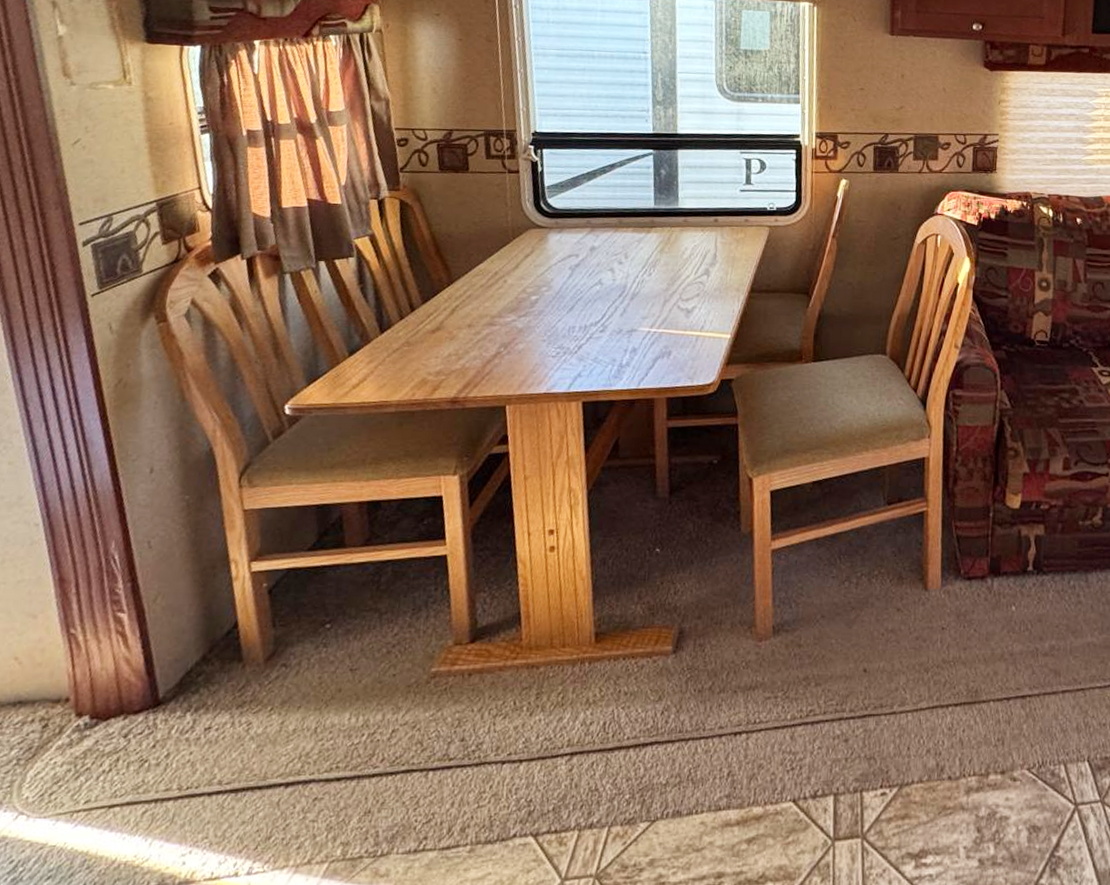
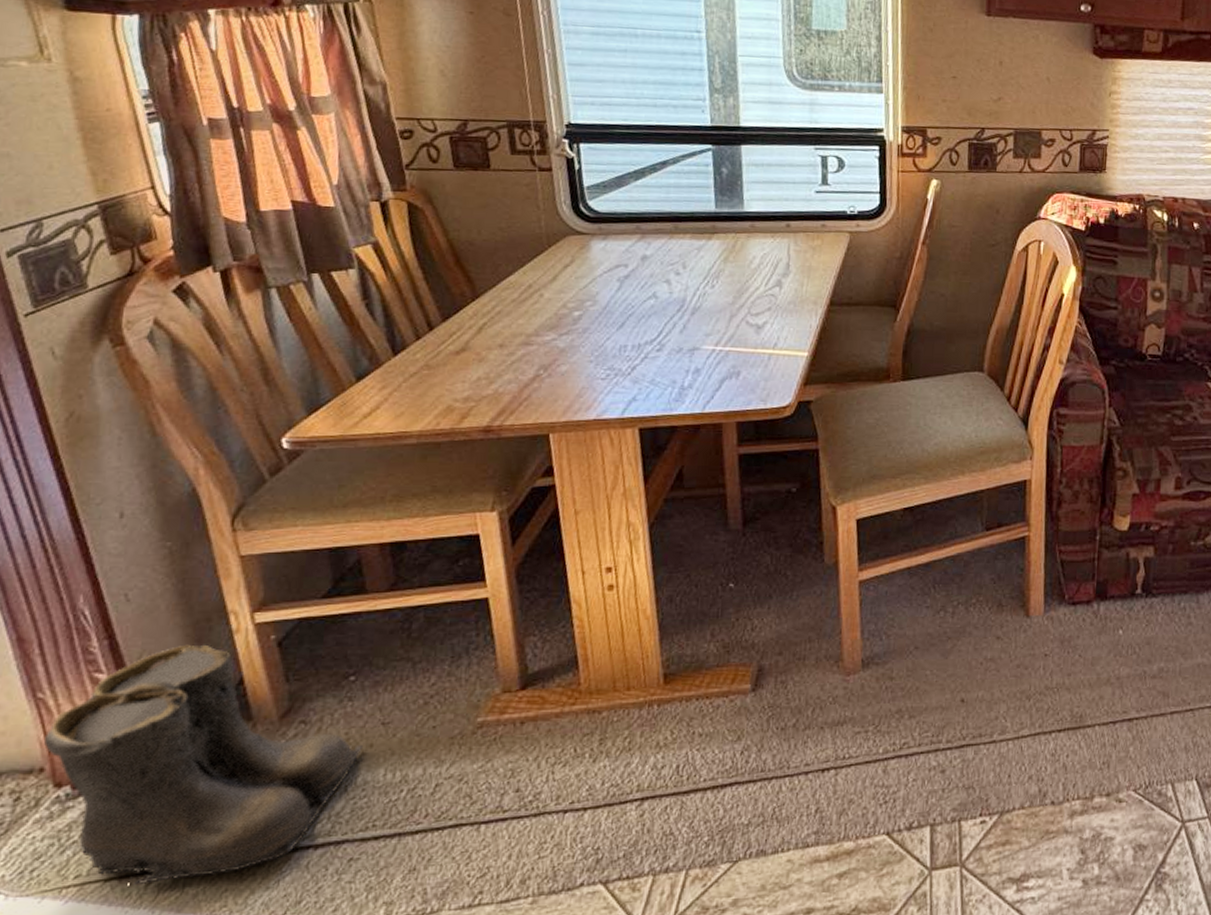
boots: none [72,589,333,813] -> present [44,644,363,886]

